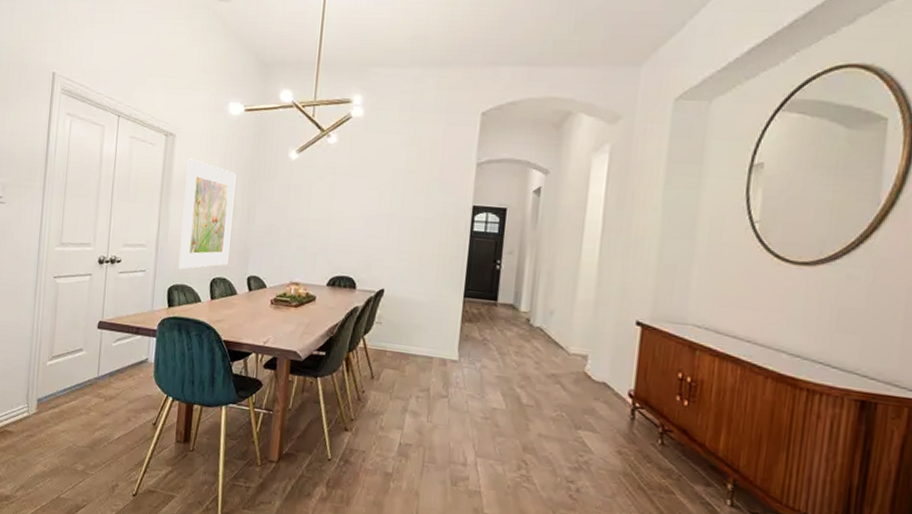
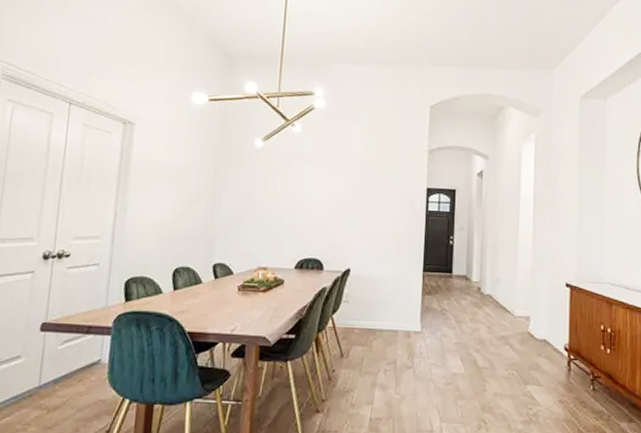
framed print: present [178,158,236,270] -> none [137,147,200,261]

